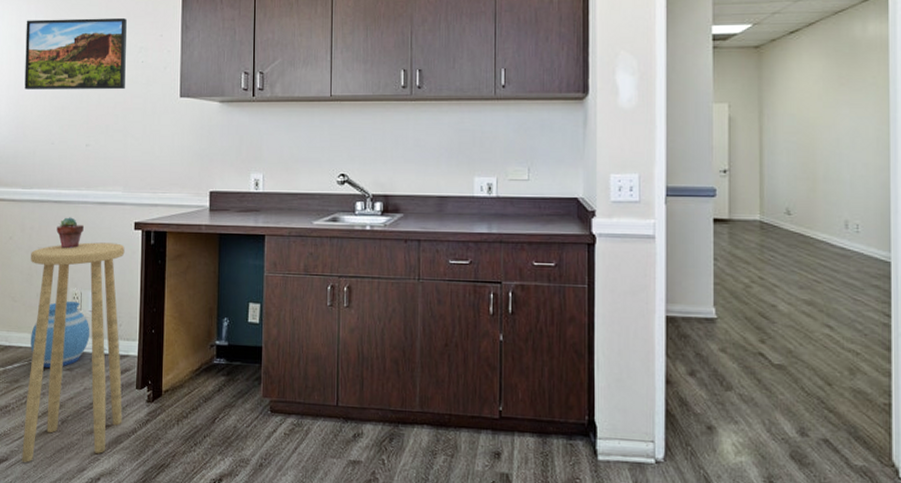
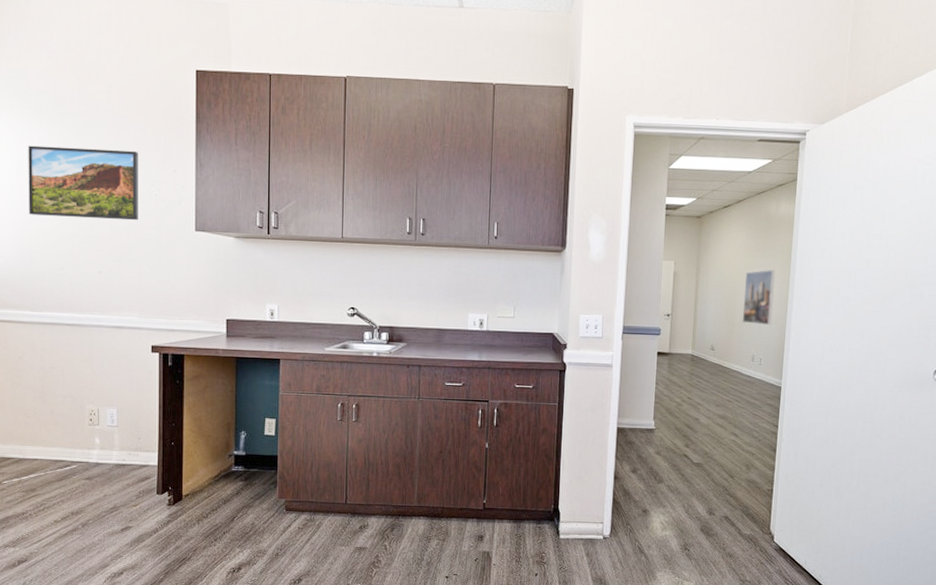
stool: present [22,242,125,462] -> none [42,363,143,562]
vase: present [31,301,90,367] -> none [47,416,109,477]
potted succulent: present [56,217,84,249] -> none [70,339,99,369]
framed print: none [826,107,870,180] -> present [742,269,776,325]

